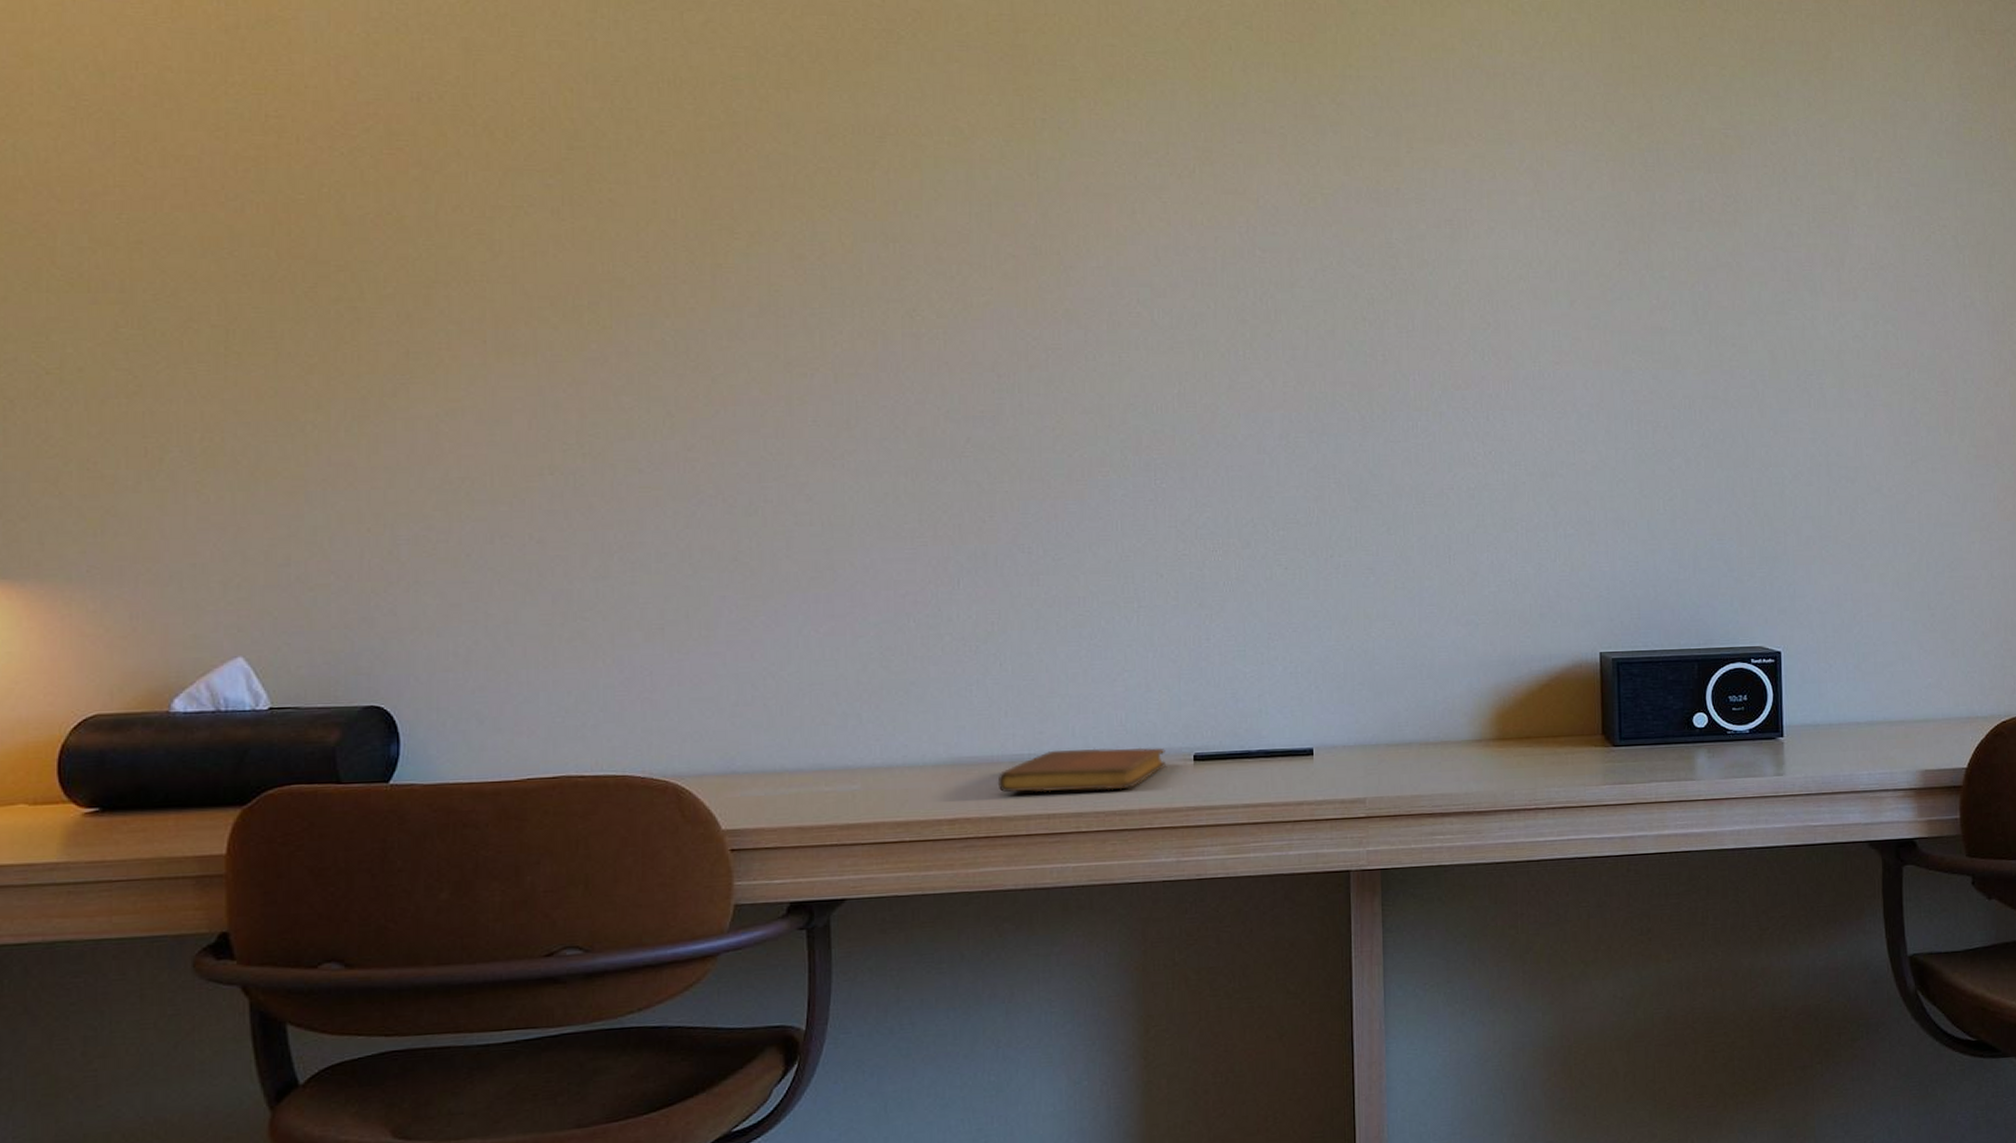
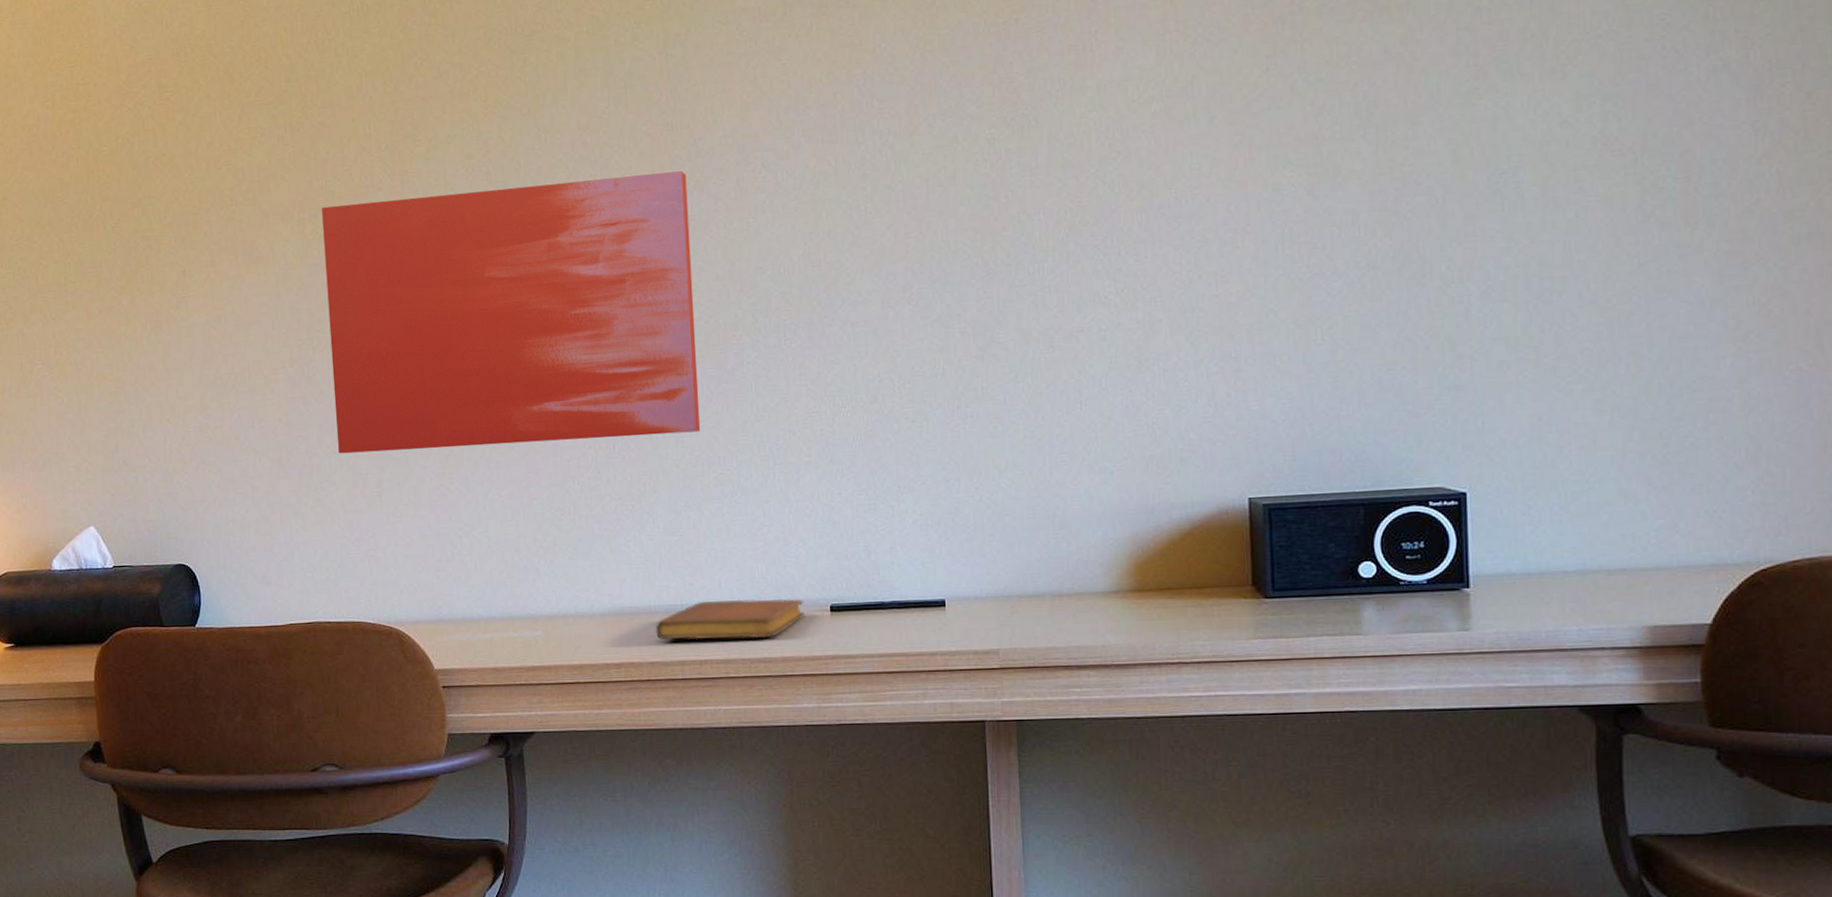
wall art: none [604,294,1059,579] -> present [321,171,701,454]

